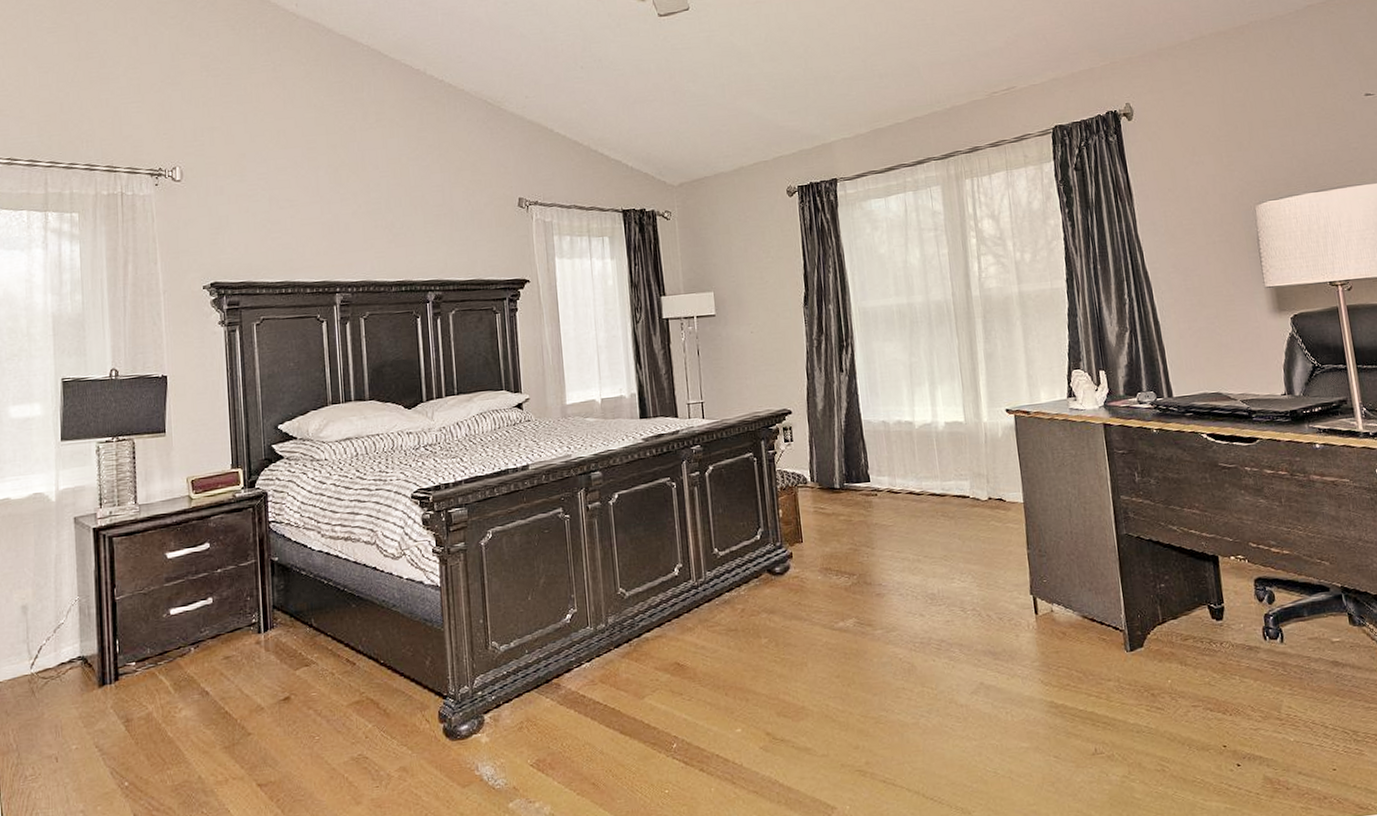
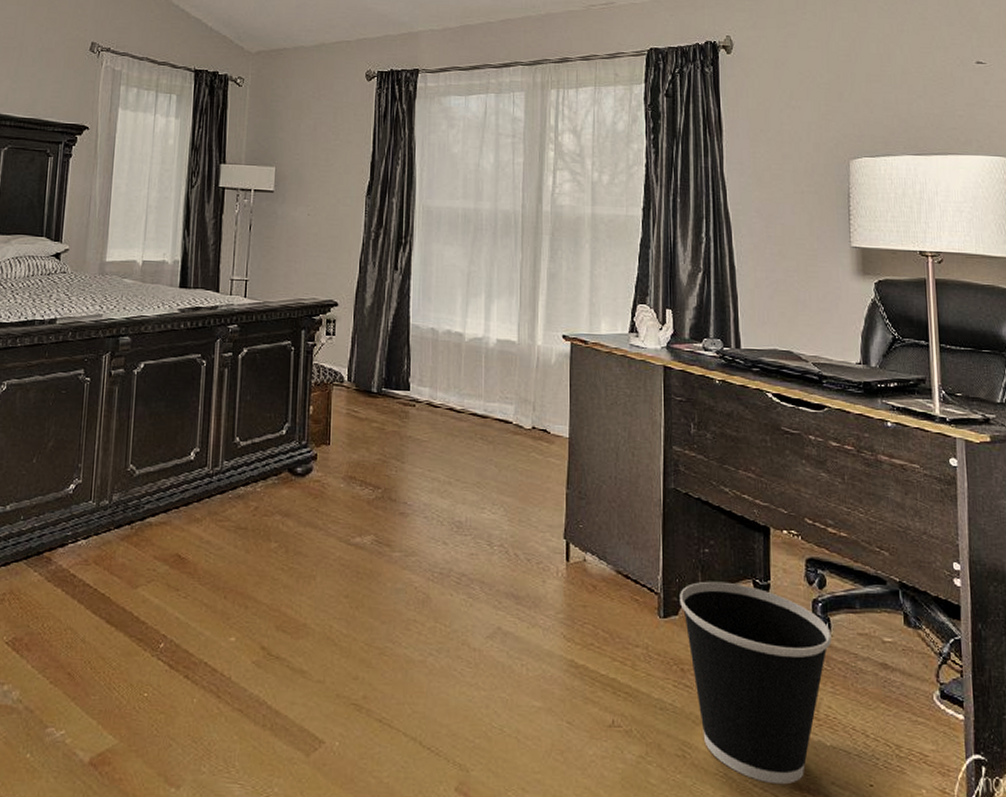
wastebasket: none [1142,610,1286,782] -> present [680,581,832,785]

